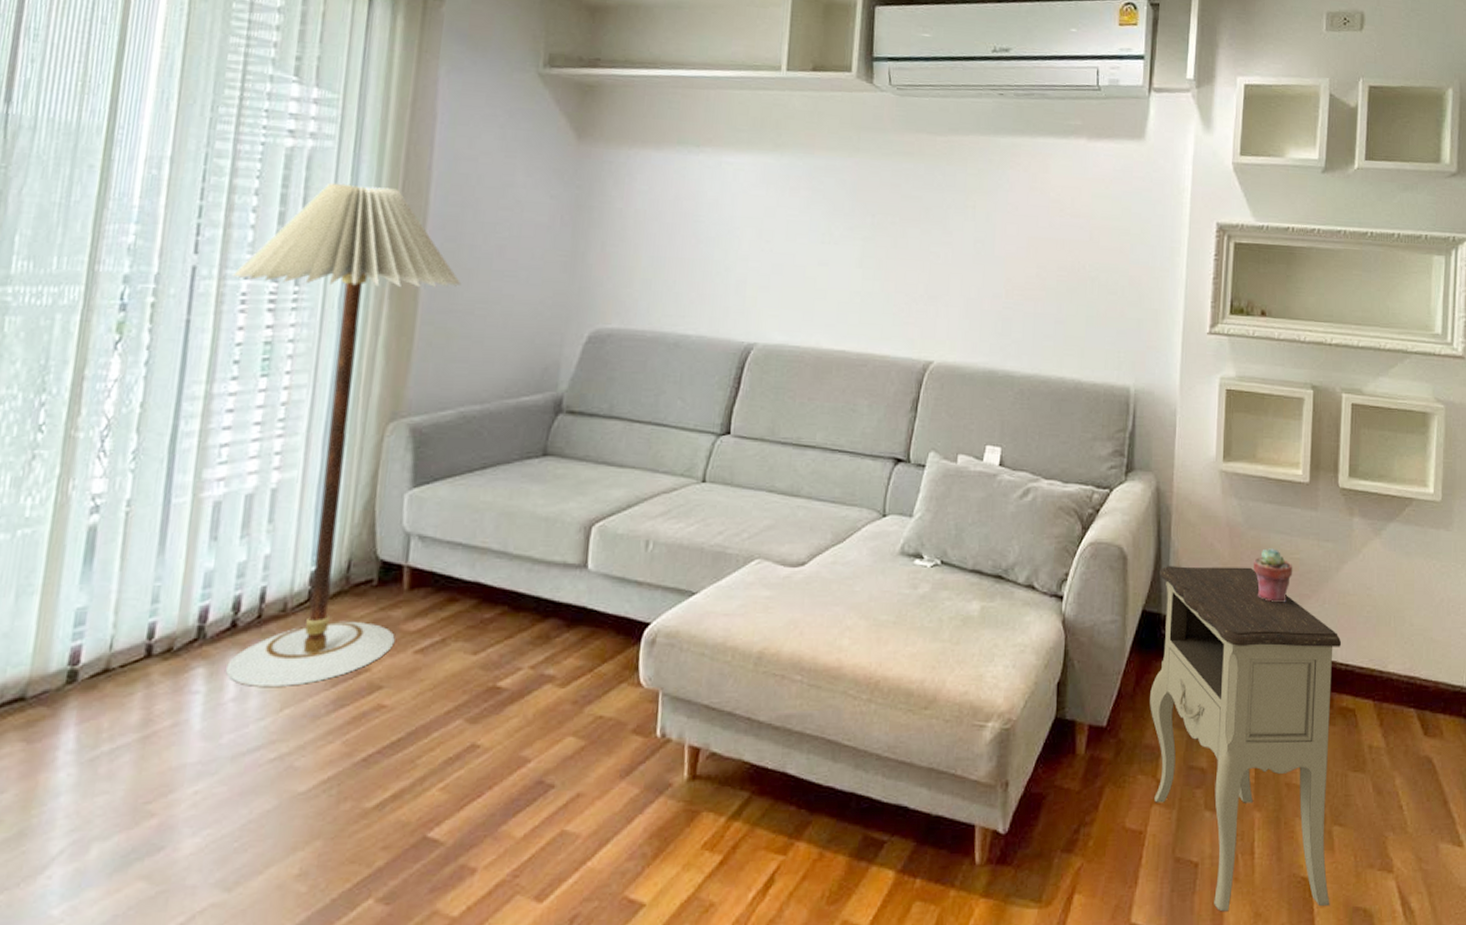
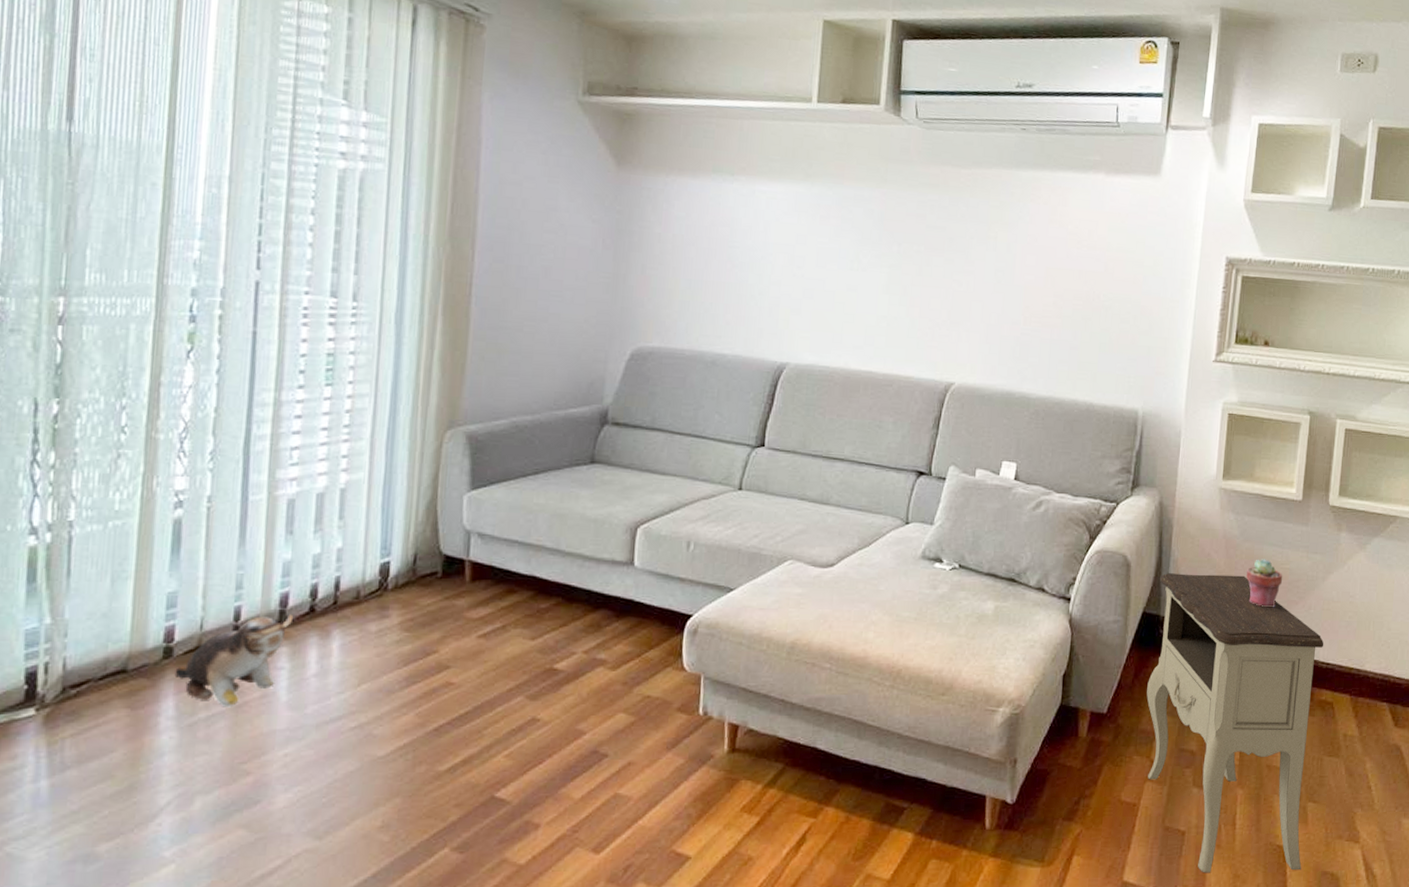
plush toy: none [78,630,214,739] -> present [175,614,294,708]
floor lamp: present [226,182,462,687] -> none [293,204,510,665]

